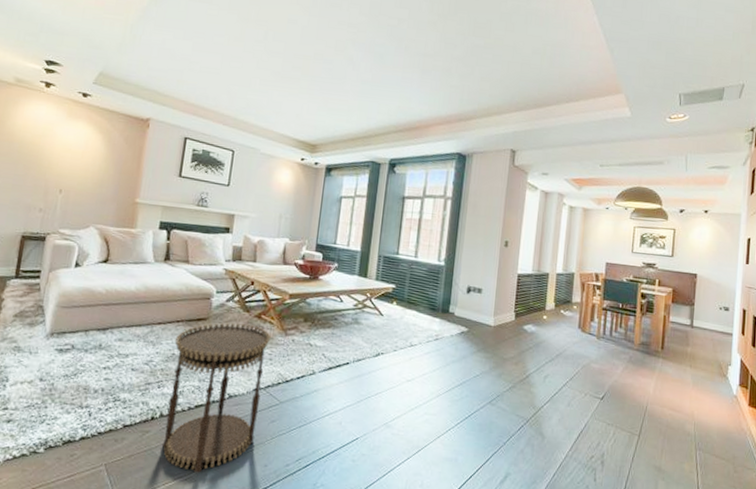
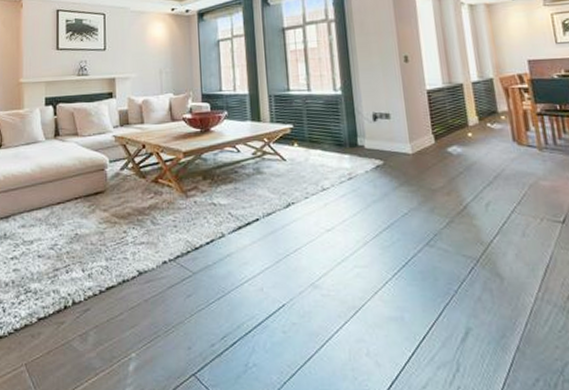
side table: present [163,323,271,473] -> none [76,191,172,364]

